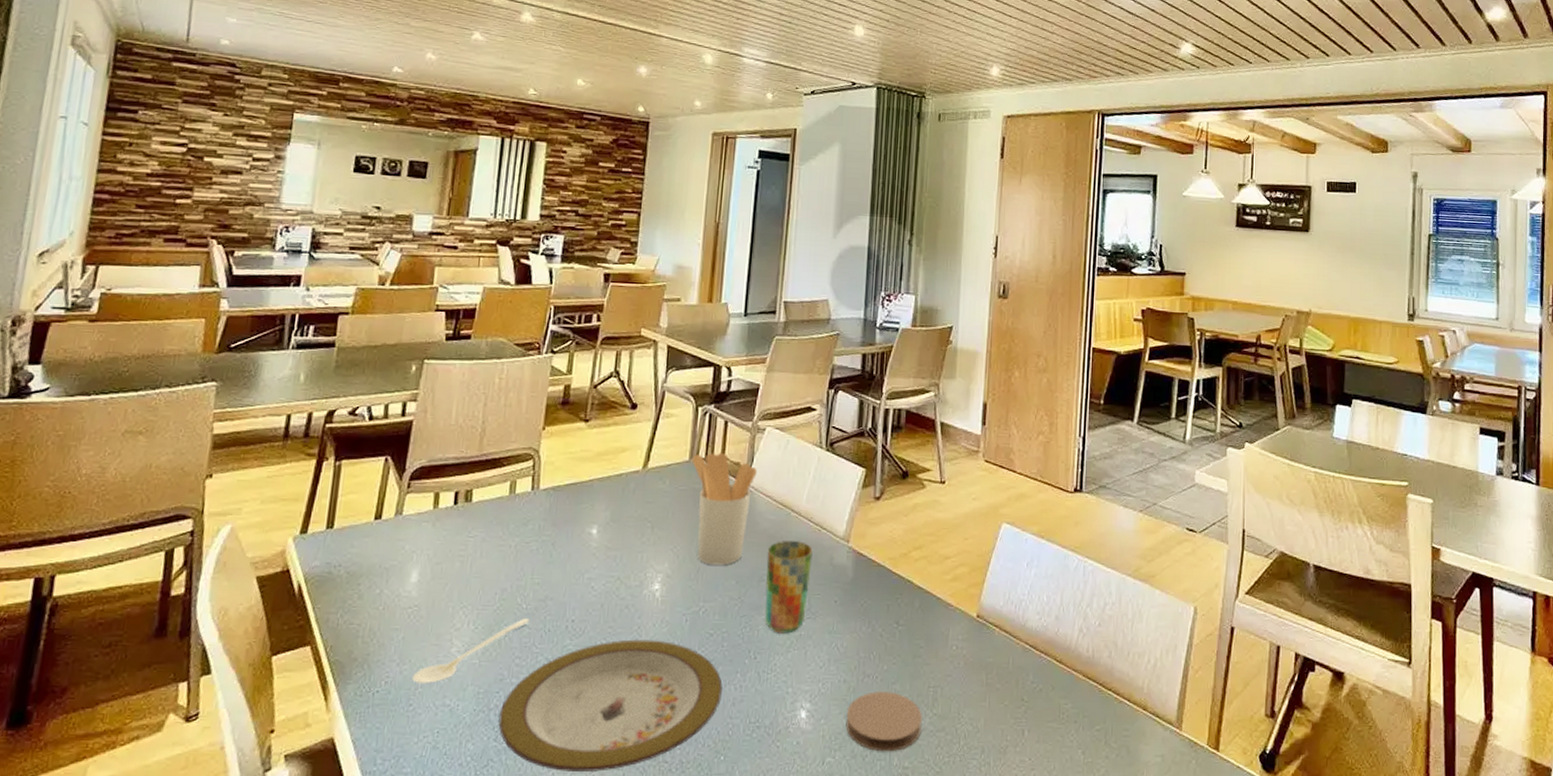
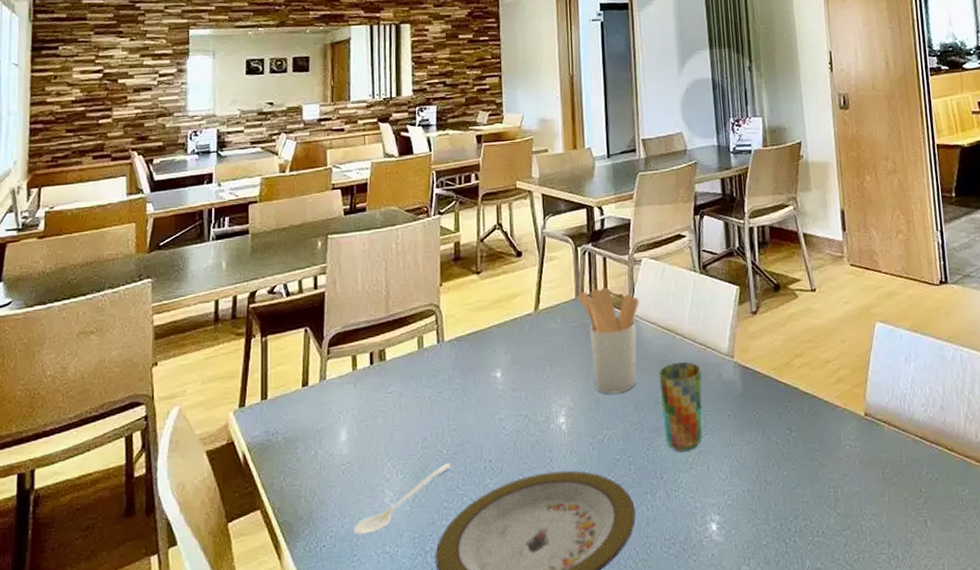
coaster: present [845,691,922,752] -> none [754,496,828,556]

